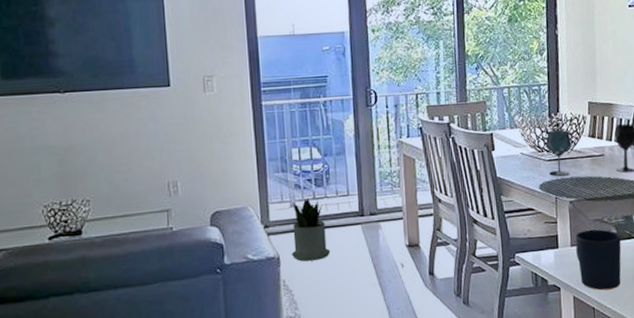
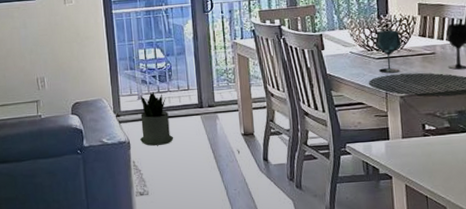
mug: present [575,229,622,291] -> none [407,123,455,181]

